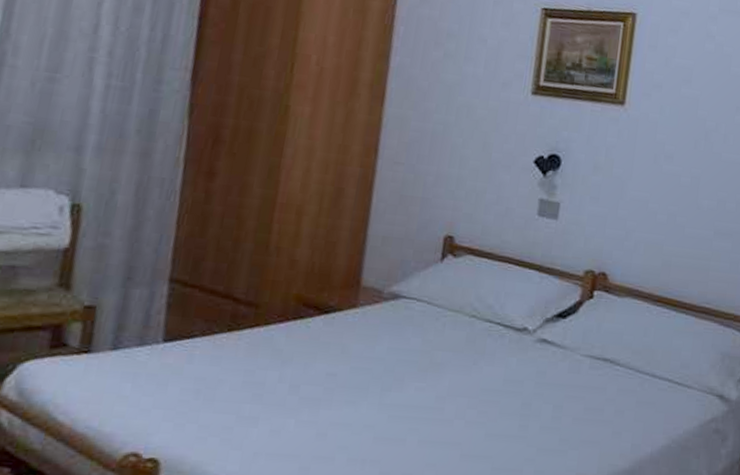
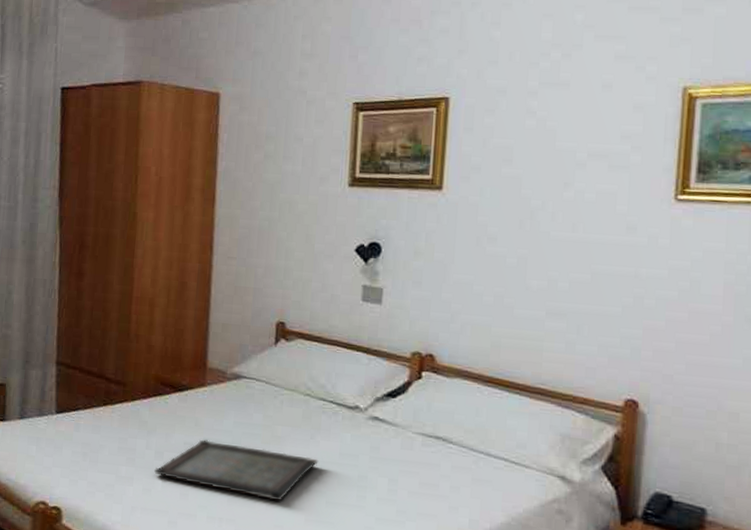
serving tray: none [286,369,480,436] -> present [154,439,319,502]

